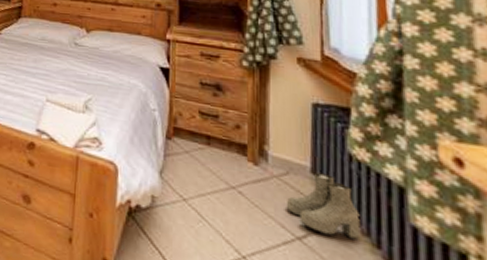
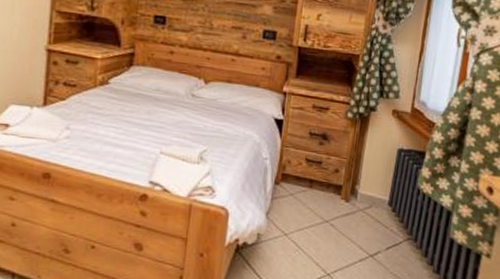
boots: present [286,173,361,239] -> none [365,205,418,252]

